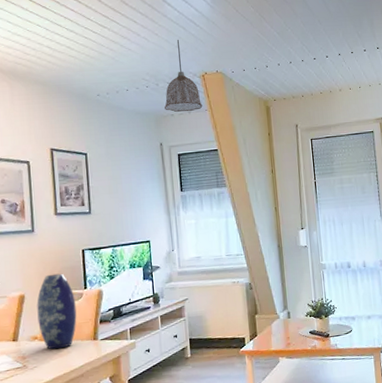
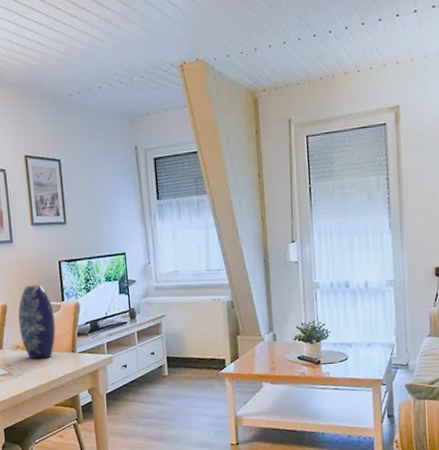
pendant lamp: present [165,40,203,112] -> none [139,25,181,110]

